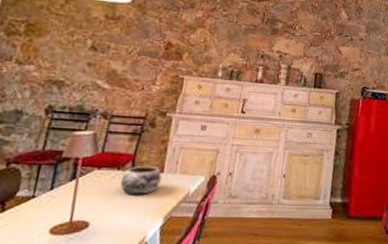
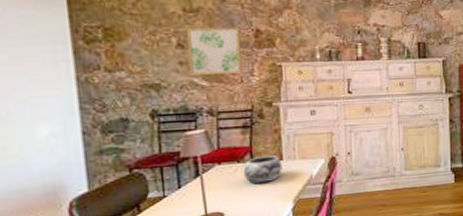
wall art: none [96,33,154,81] -> present [187,27,244,75]

